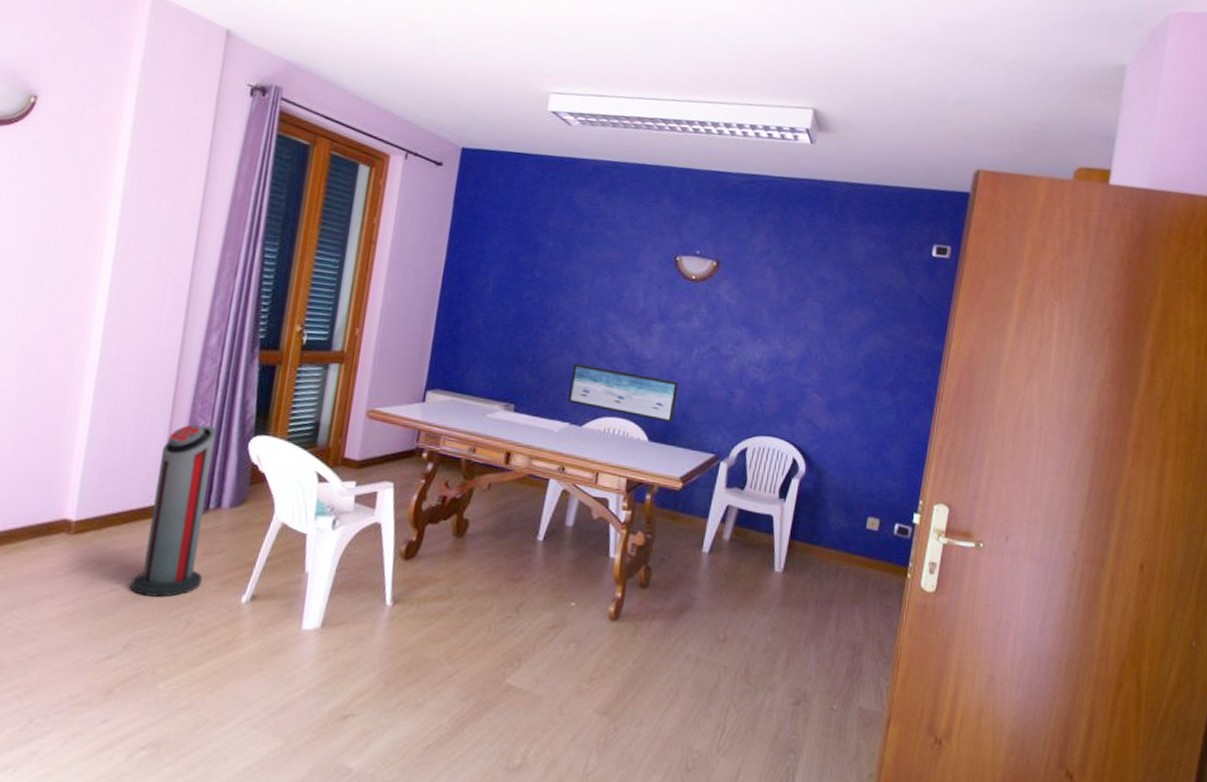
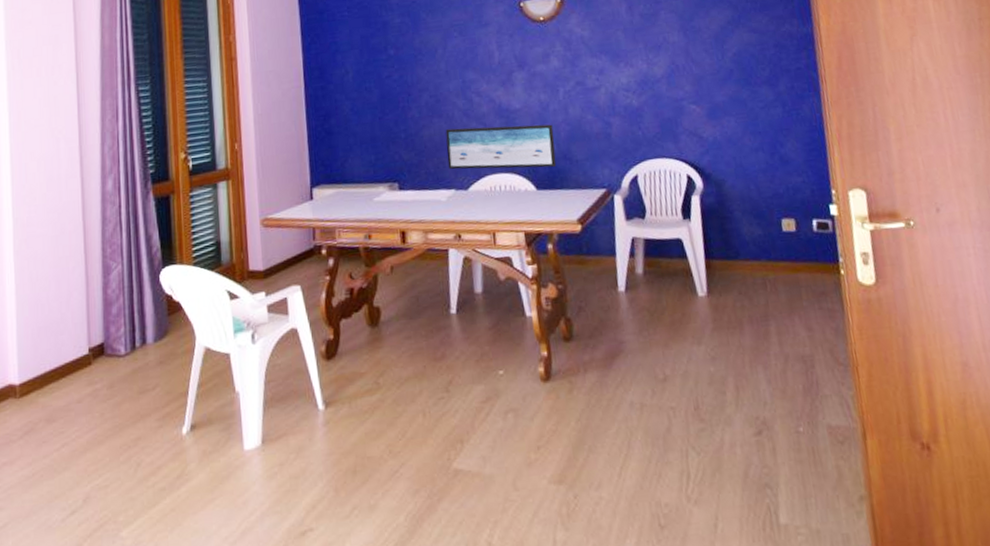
air purifier: present [130,424,217,597] -> none [79,266,142,446]

